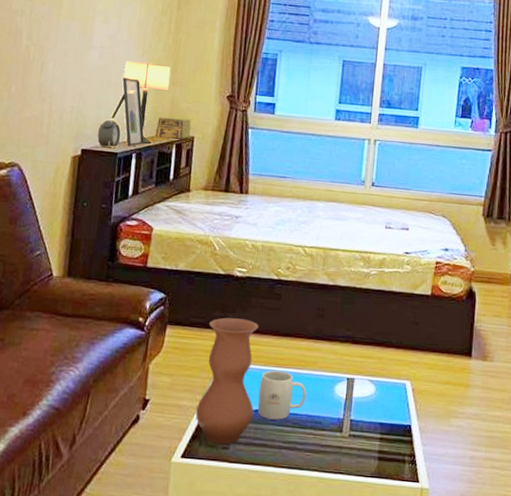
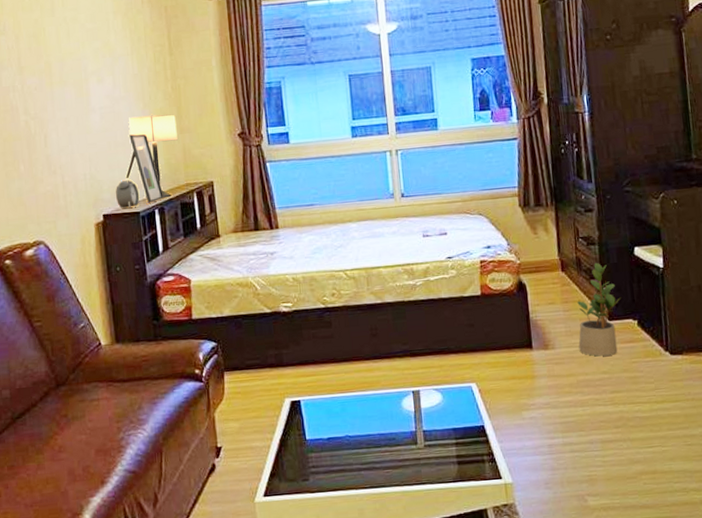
decorative box: present [156,117,191,142] -> none [173,165,210,191]
vase: present [196,317,259,445] -> none [265,352,327,478]
mug: present [257,370,307,420] -> none [326,395,375,445]

